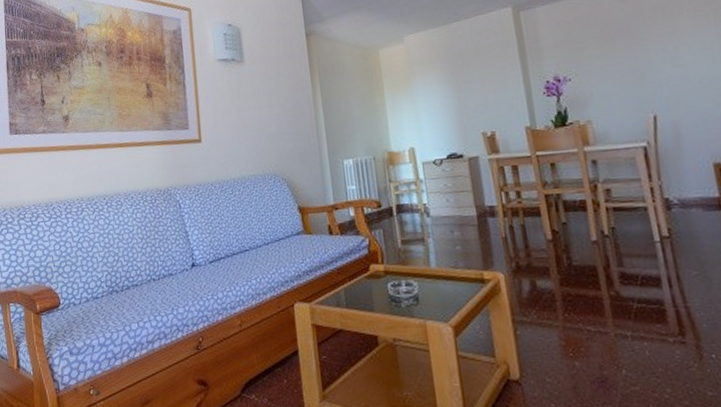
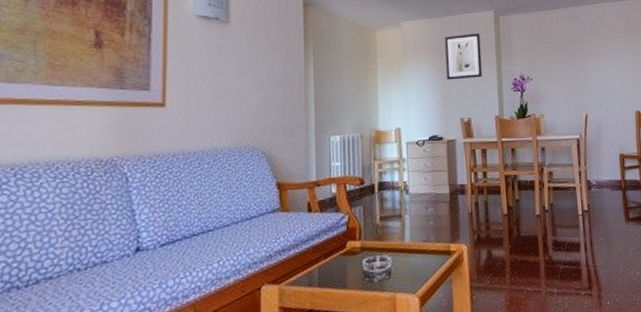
wall art: none [454,35,505,92] -> present [445,34,482,80]

